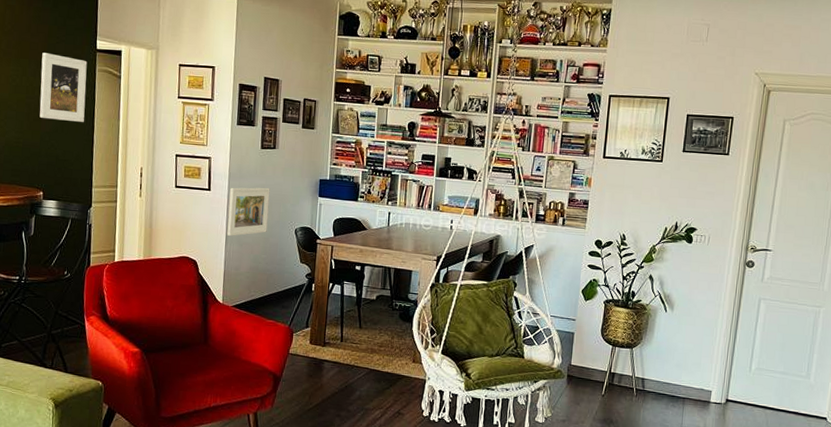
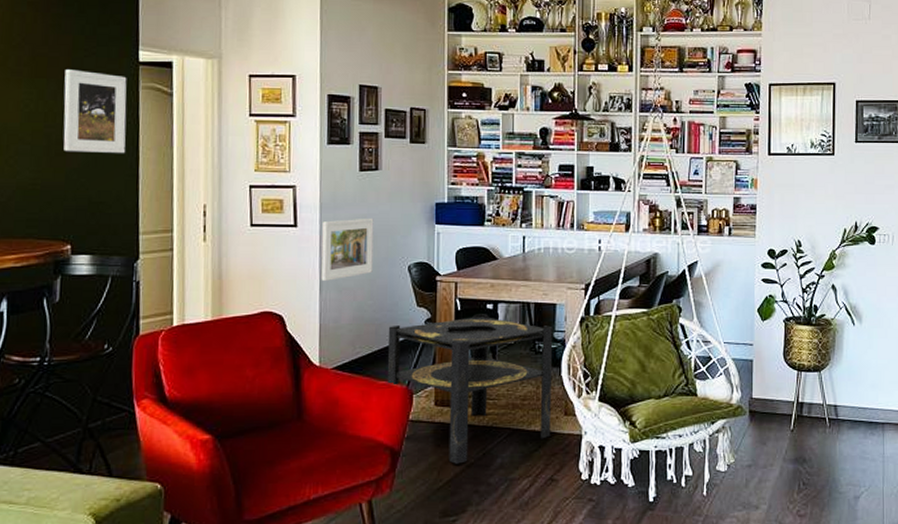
side table: none [274,273,408,392] -> present [387,314,553,464]

